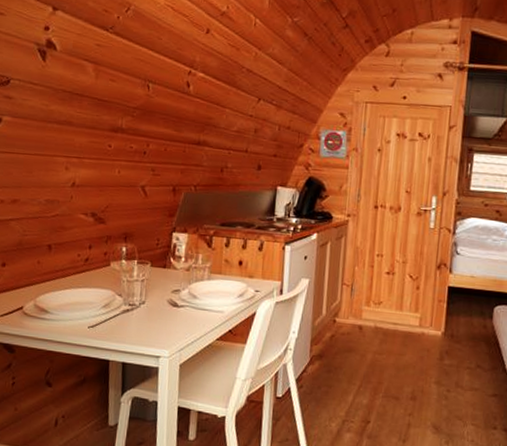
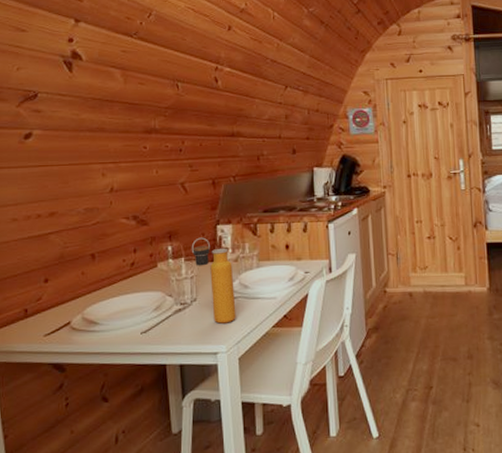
water bottle: none [145,242,184,330] -> present [191,237,236,324]

